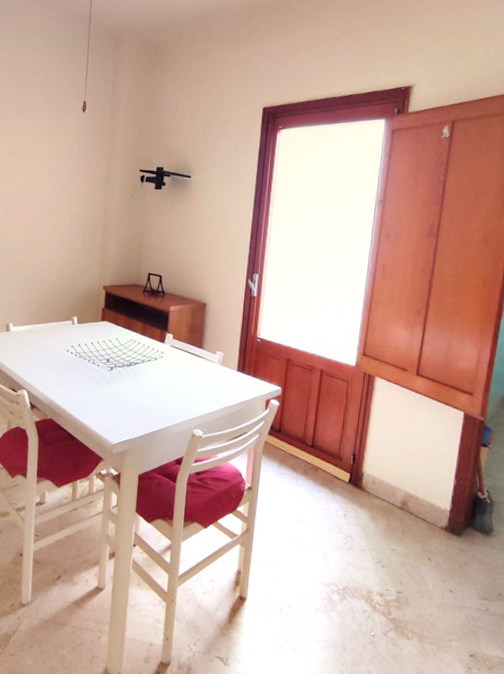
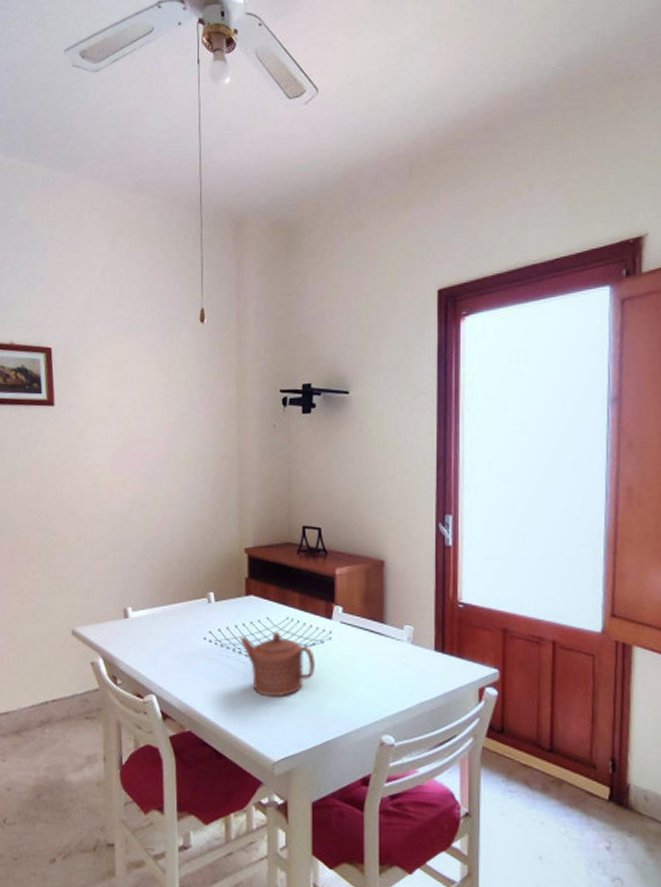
teapot: none [94,349,150,398] -> present [240,631,315,697]

